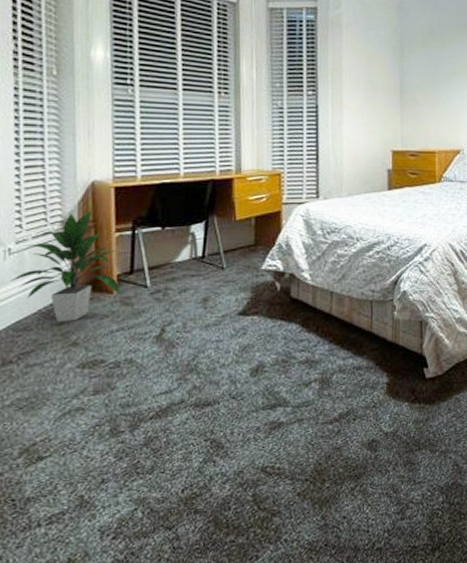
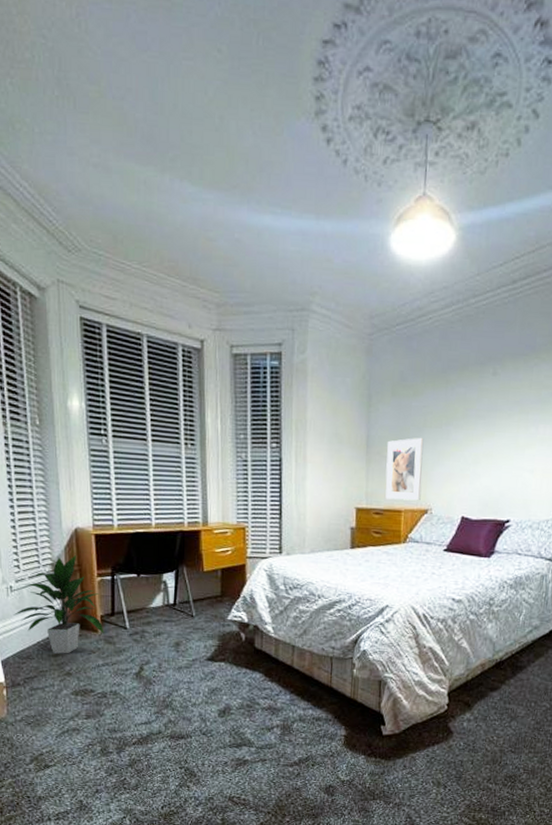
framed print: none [419,84,454,142] -> present [385,437,424,501]

